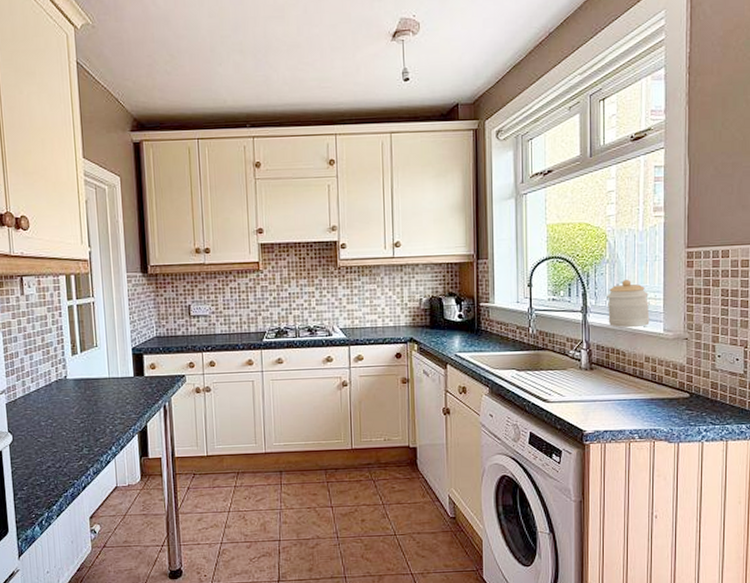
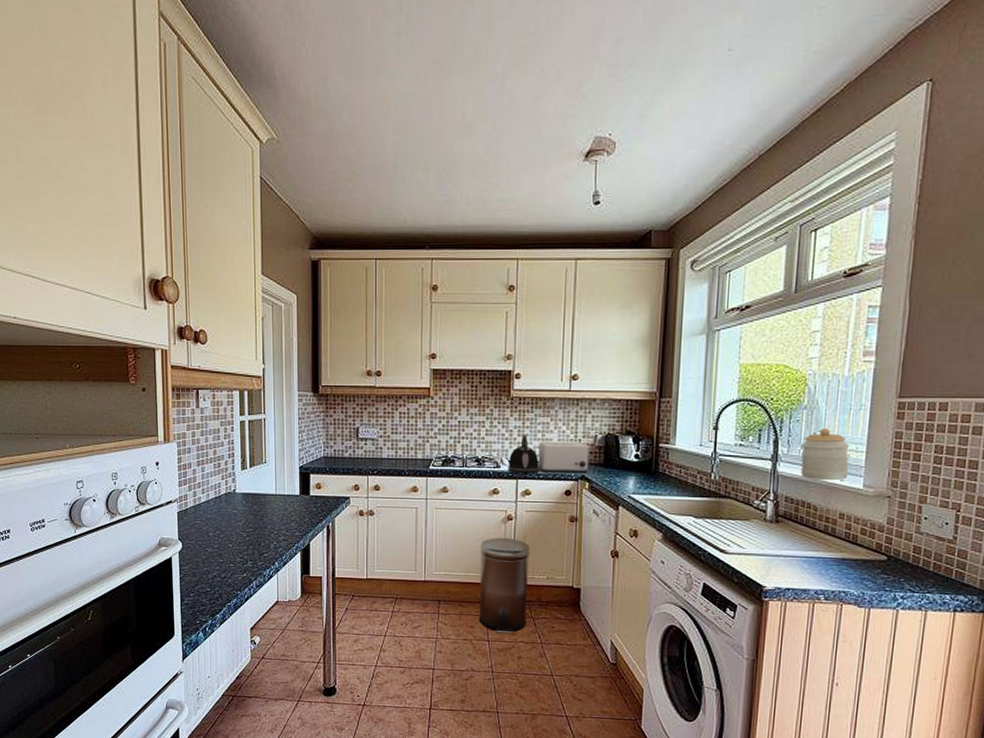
pedal bin: none [317,404,367,498] -> present [478,538,530,634]
kettle: none [339,301,369,341] -> present [507,434,539,474]
toaster: none [367,307,416,338] -> present [538,442,590,474]

